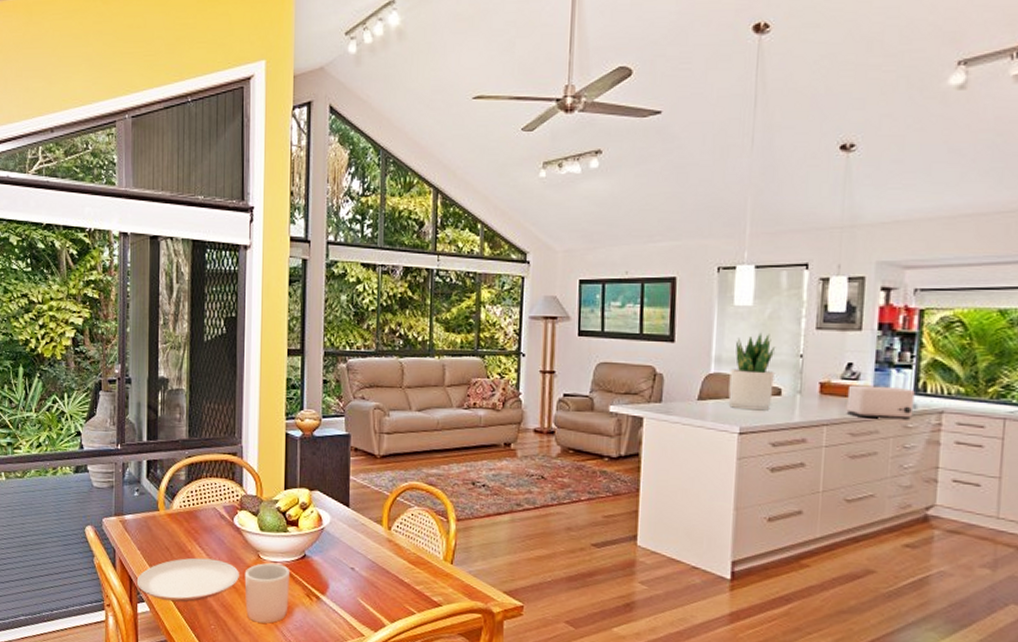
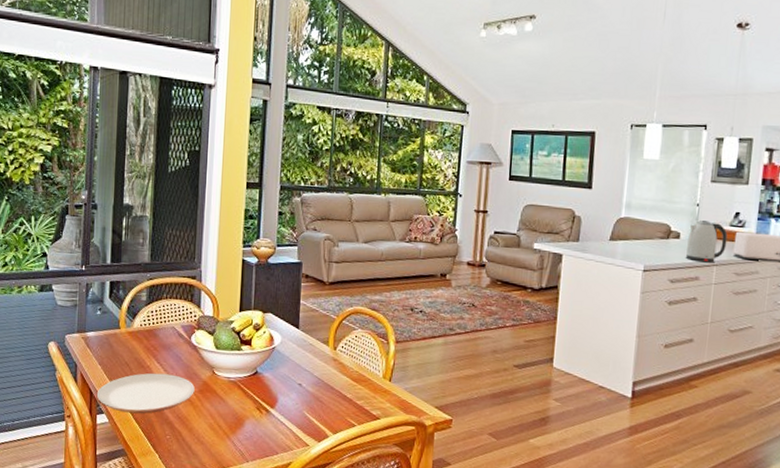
mug: present [244,562,291,624] -> none [199,378,243,434]
planter: present [728,332,776,411] -> none [635,183,677,252]
kettle: none [790,374,839,423] -> present [686,220,728,263]

